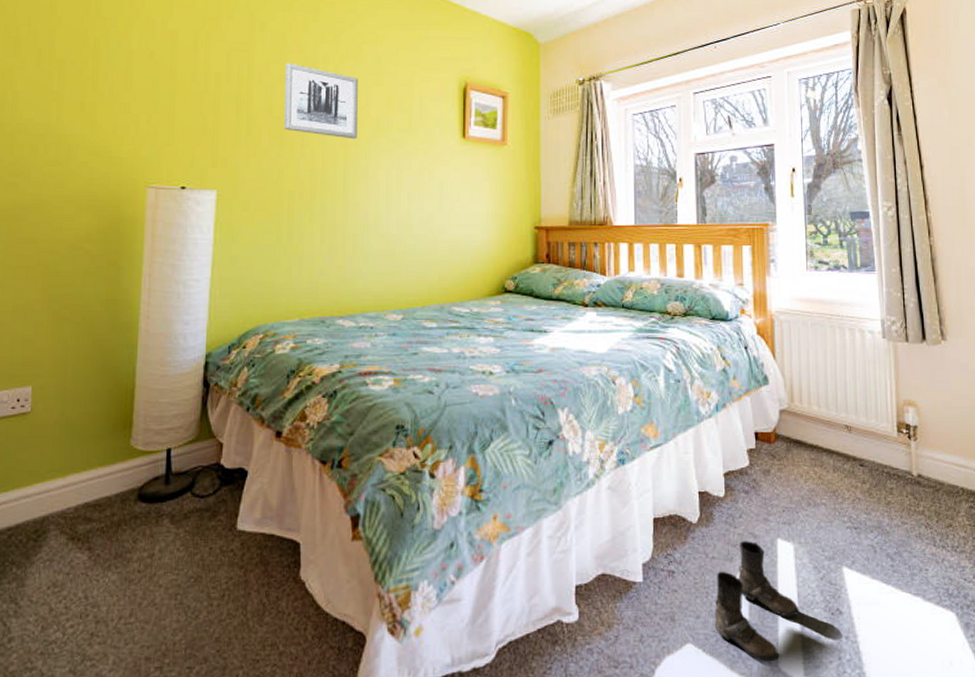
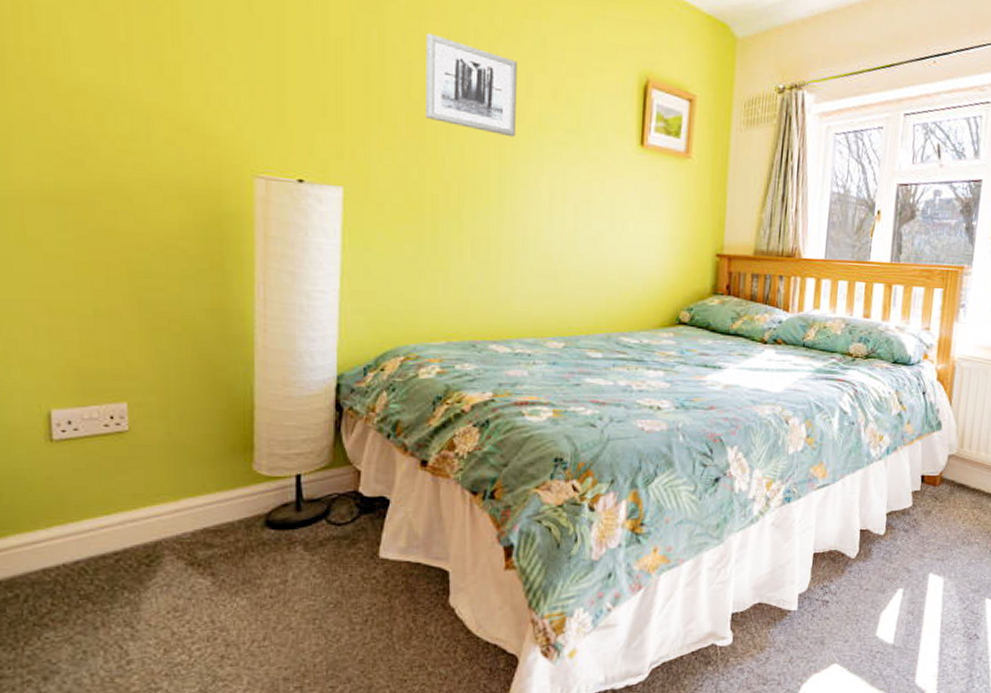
boots: present [714,541,799,662] -> none [860,575,941,679]

